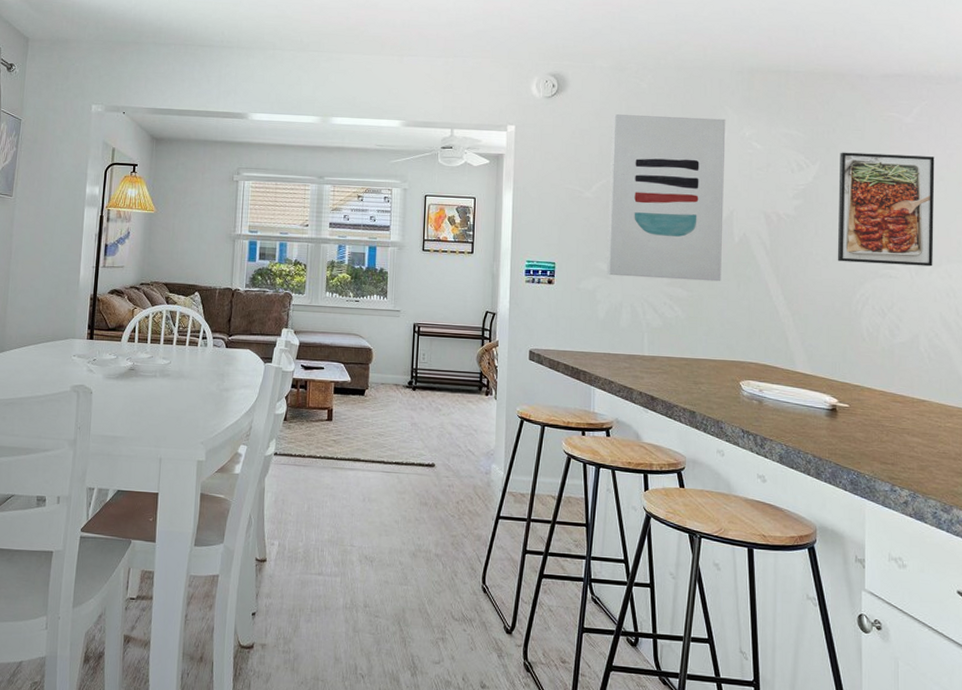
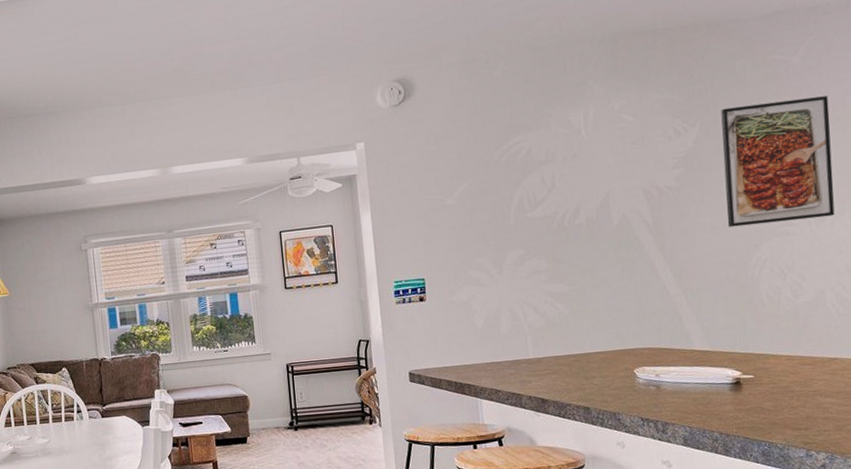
wall art: present [607,114,726,282] -> none [466,95,603,283]

